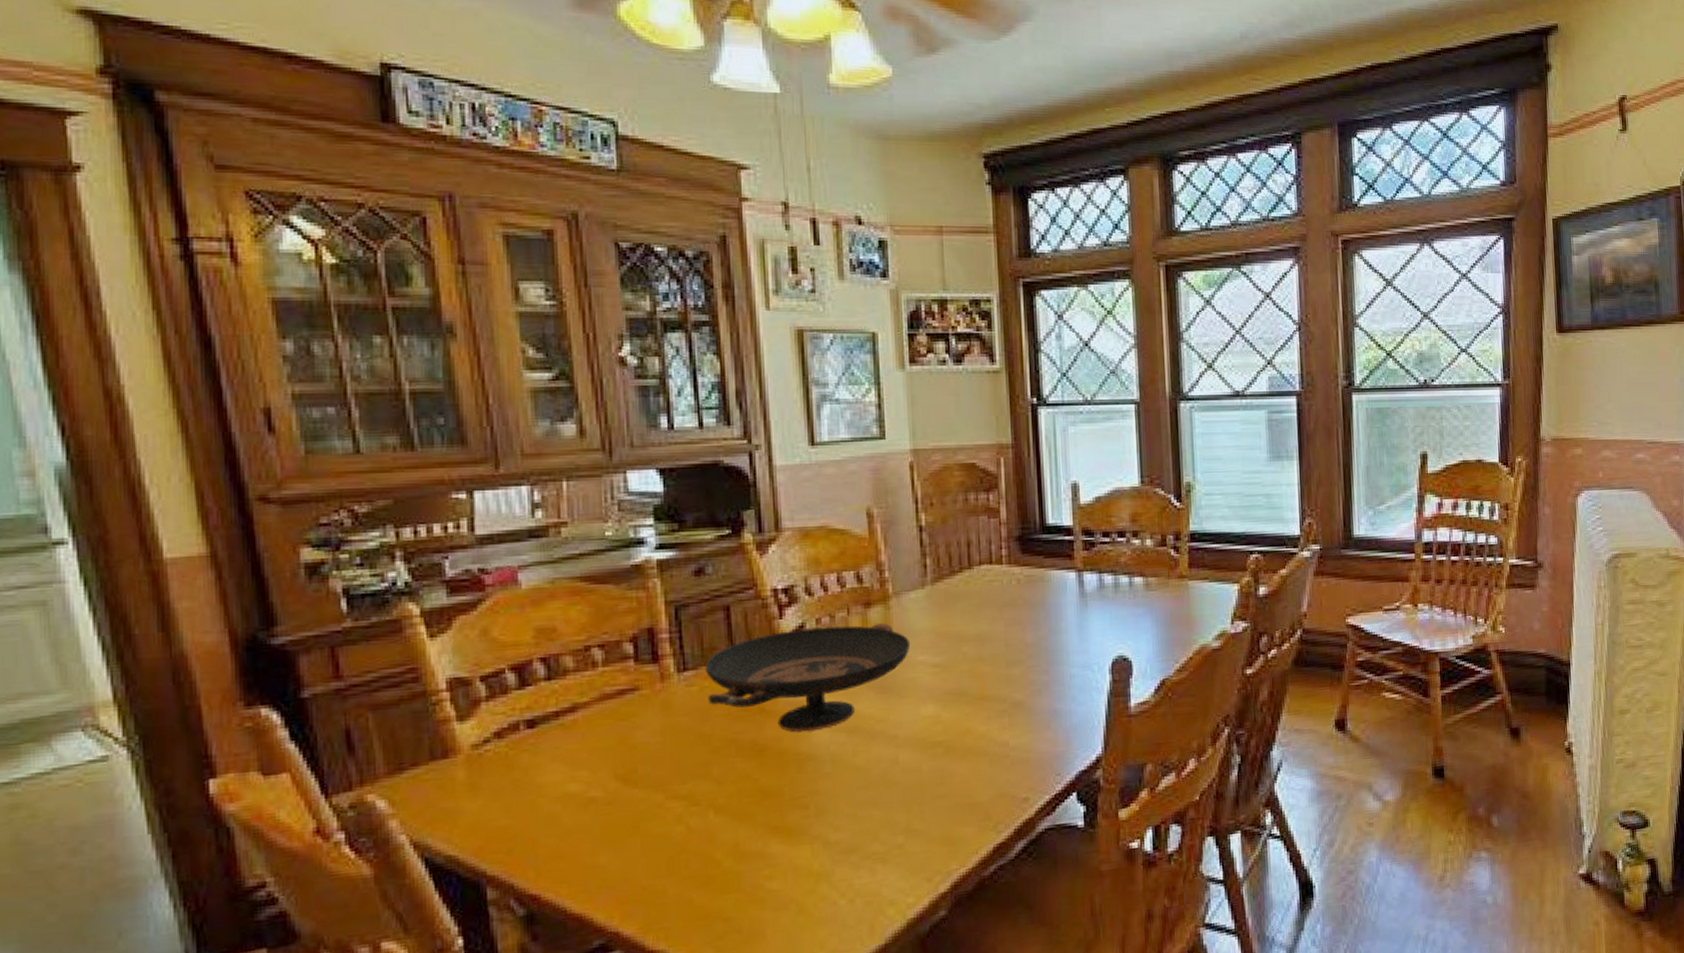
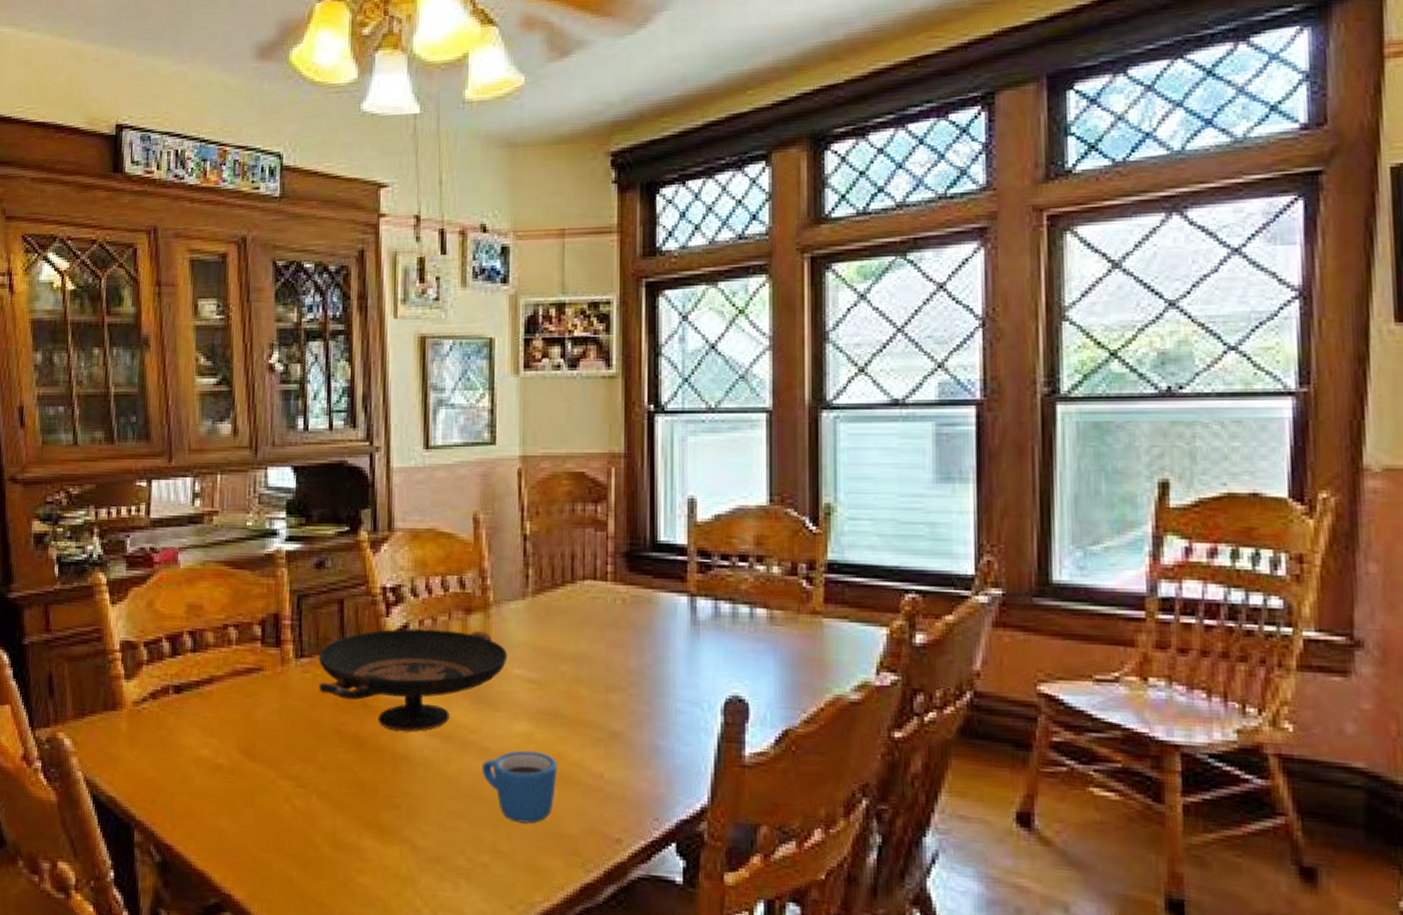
mug: none [891,730,966,800] -> present [482,750,558,824]

